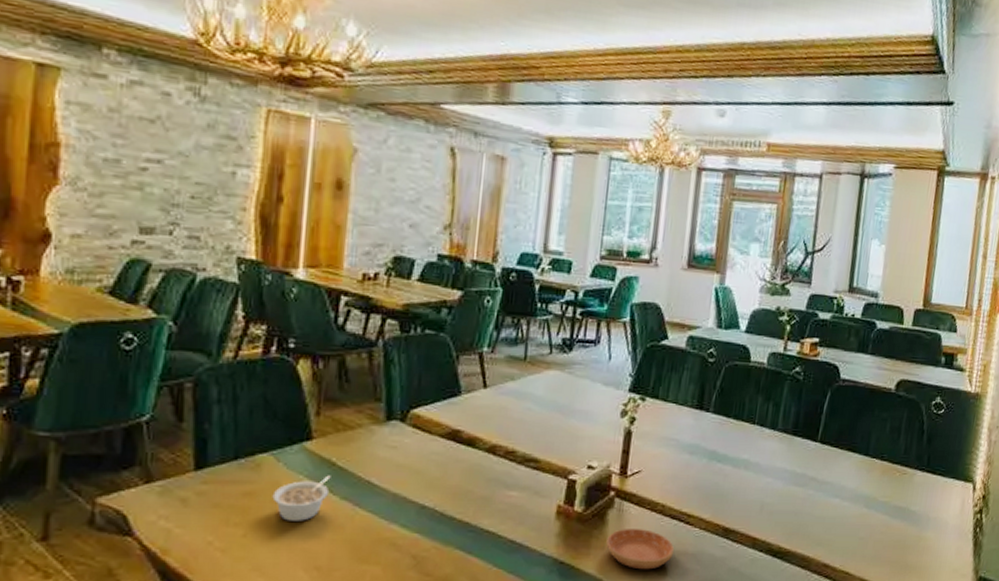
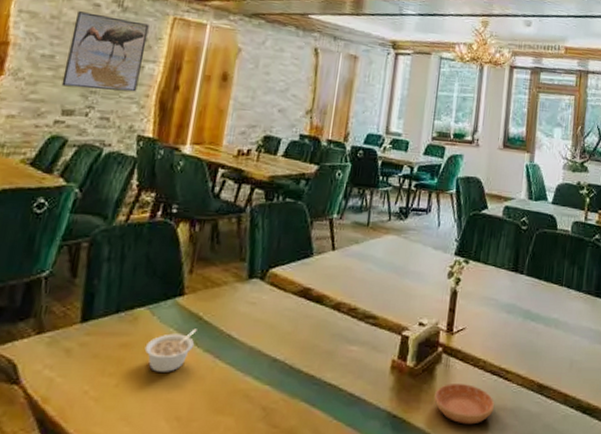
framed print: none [134,102,237,205] -> present [61,11,149,92]

